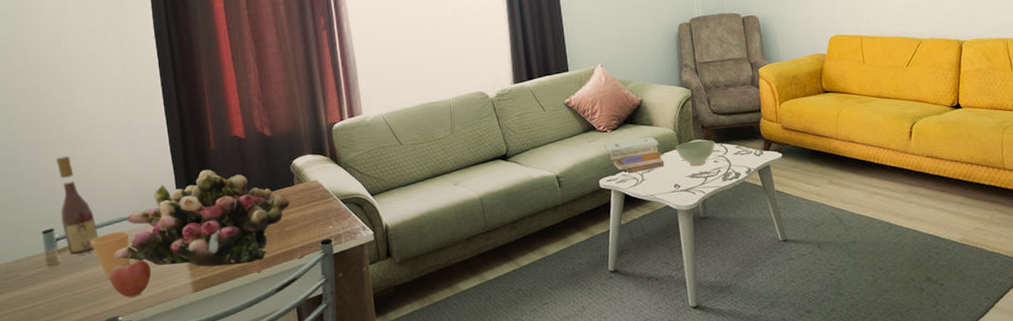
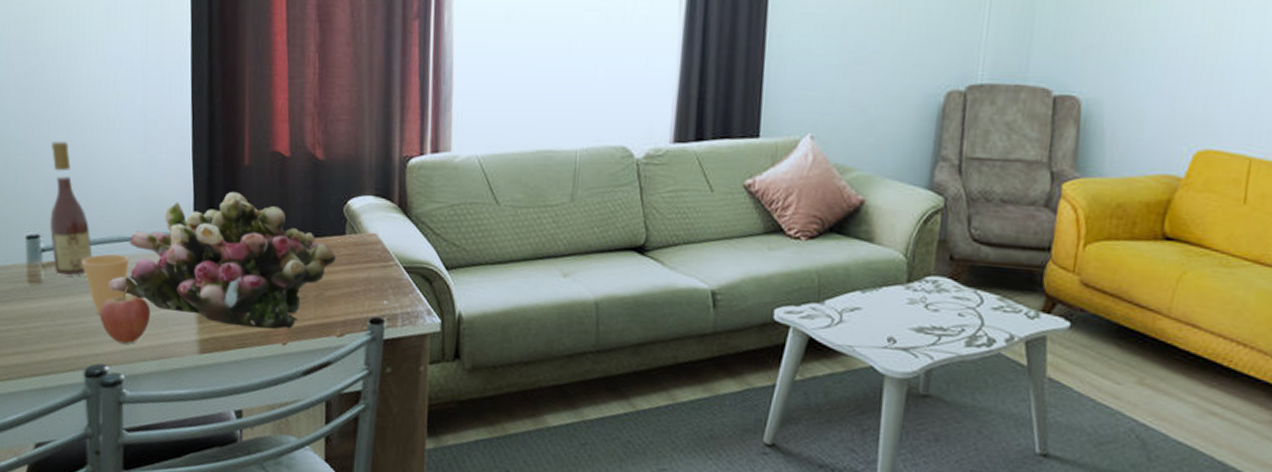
books: present [604,136,665,174] -> none [791,256,880,309]
bowl: present [675,139,716,166] -> none [901,276,967,316]

